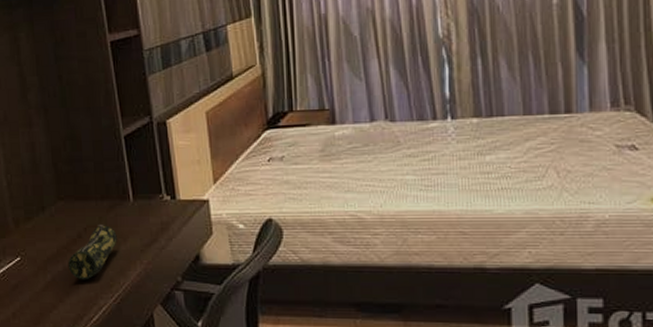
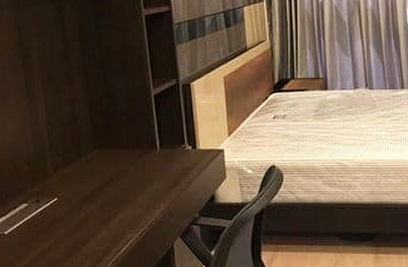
pencil case: present [67,224,117,280] -> none [100,169,145,218]

